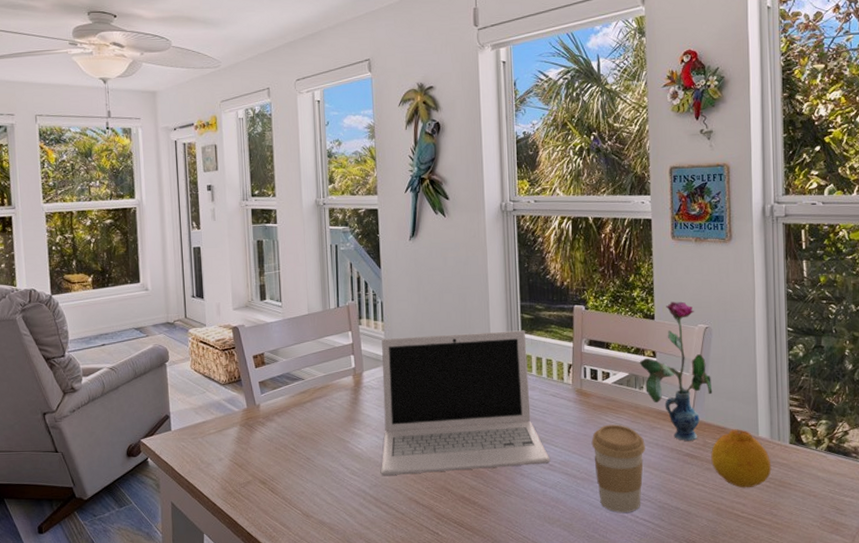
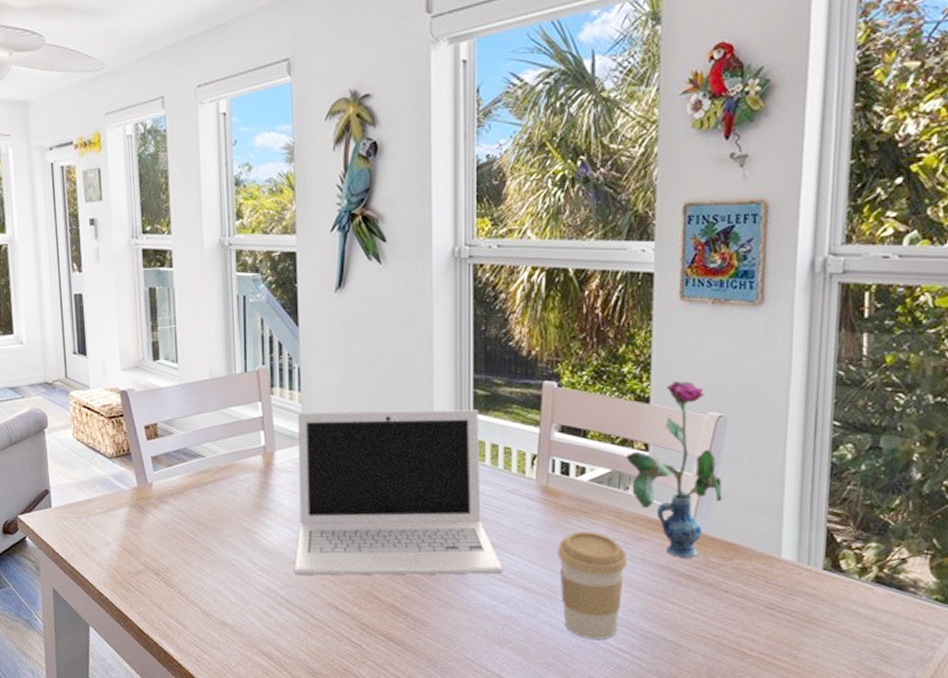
fruit: present [710,429,772,489] -> none [713,547,796,621]

